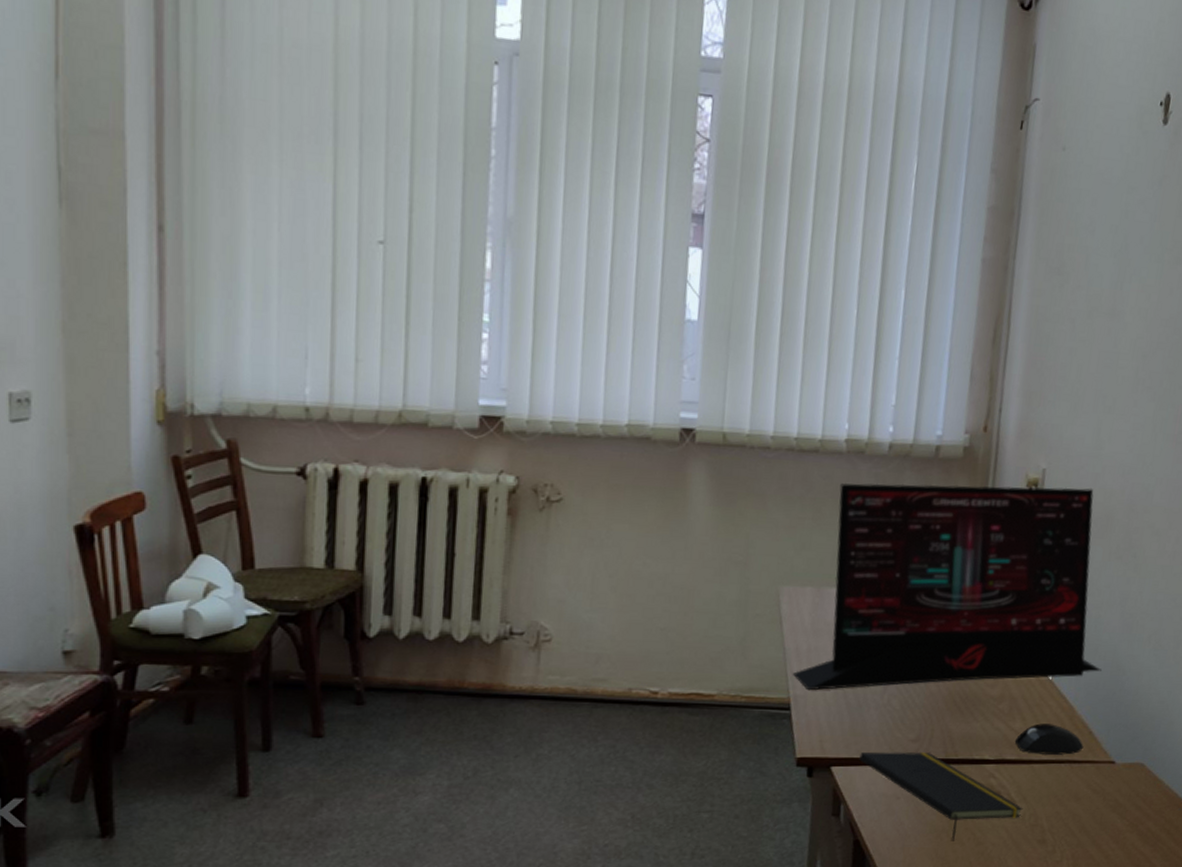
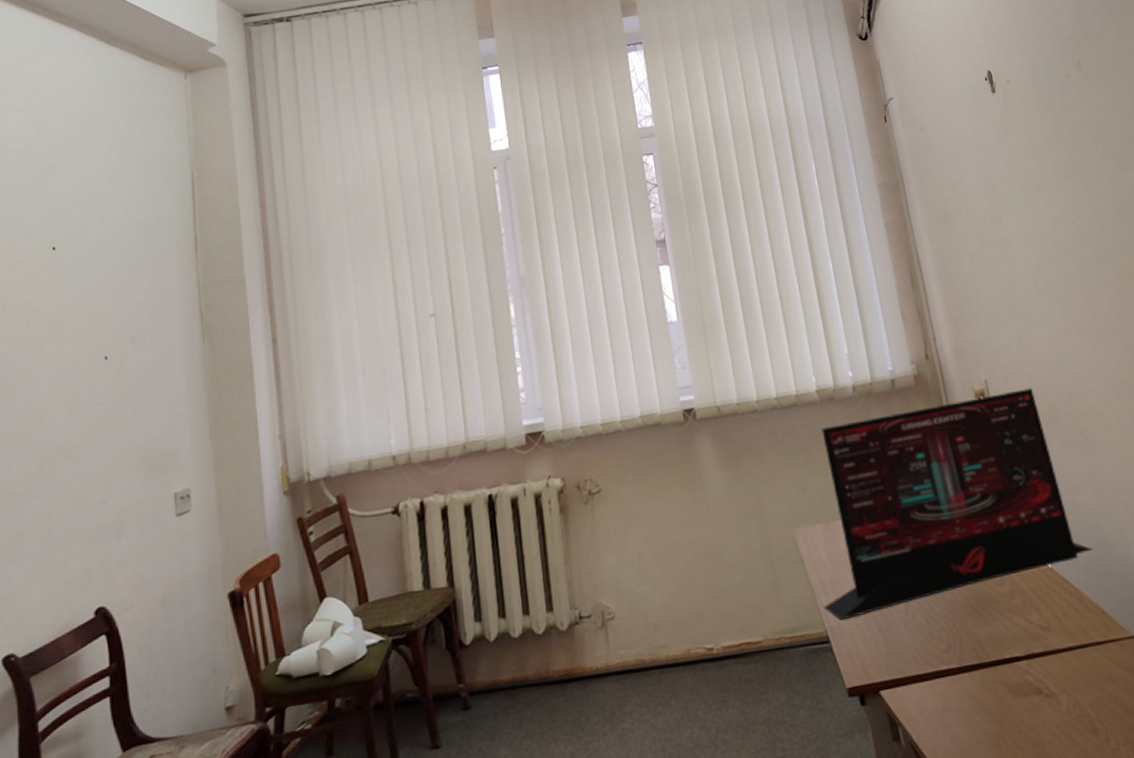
notepad: present [859,751,1023,841] -> none [902,660,1066,747]
mouse: present [1014,723,1084,755] -> none [1036,610,1102,643]

